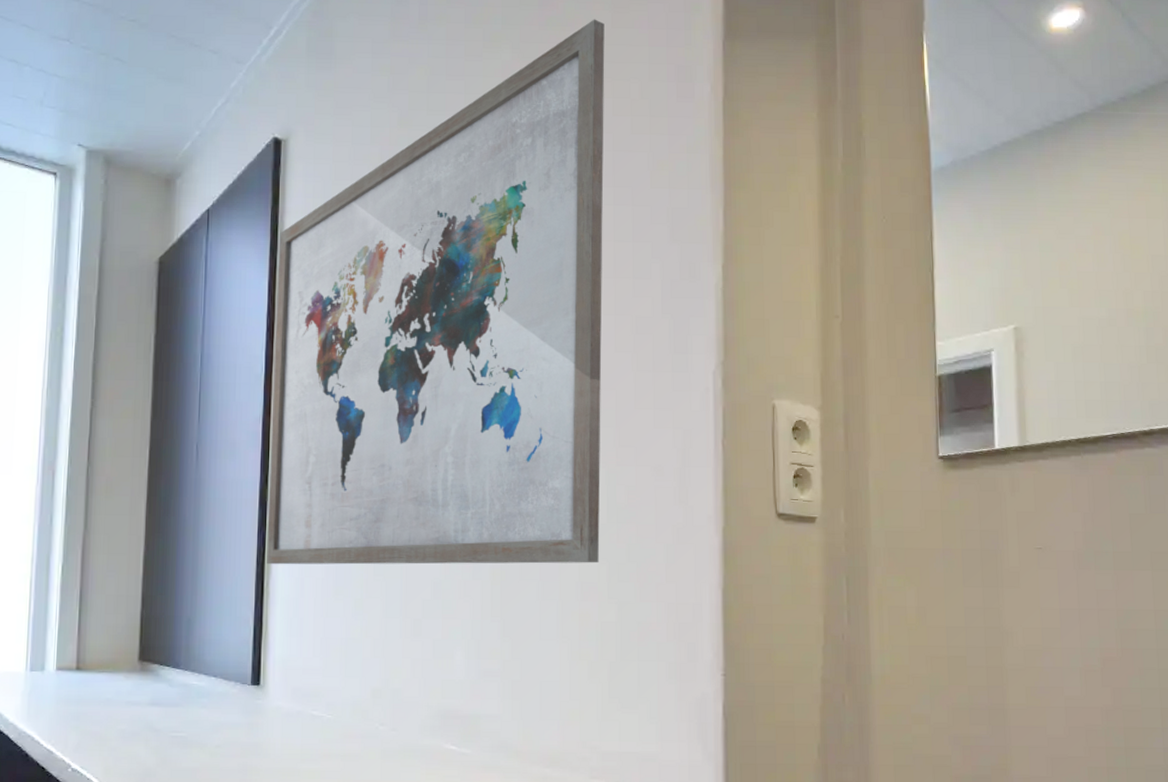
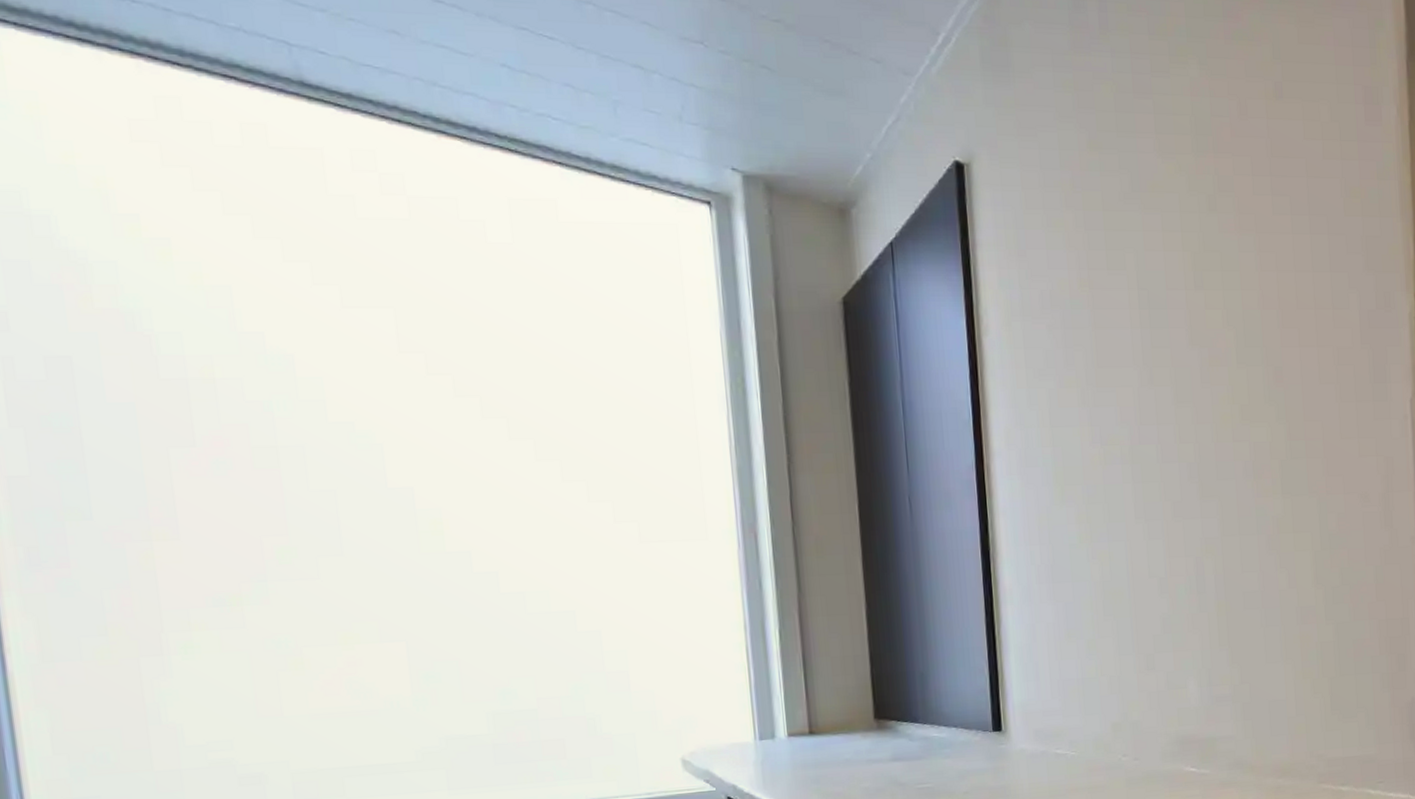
wall art: present [266,19,605,565] -> none [973,33,1315,614]

